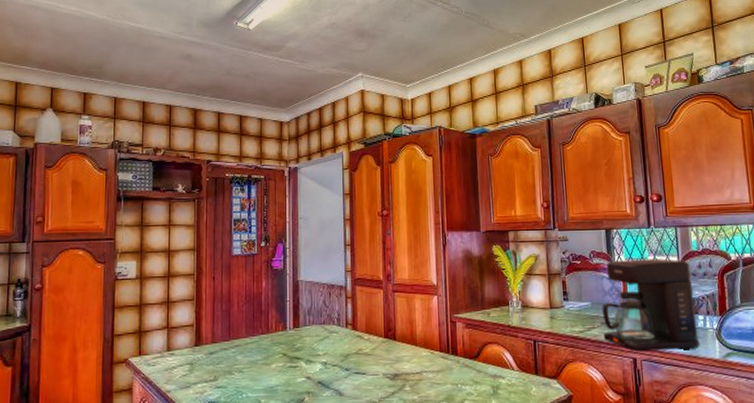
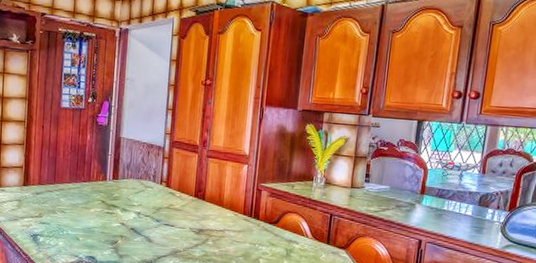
coffee maker: present [602,259,699,352] -> none [396,150,492,238]

